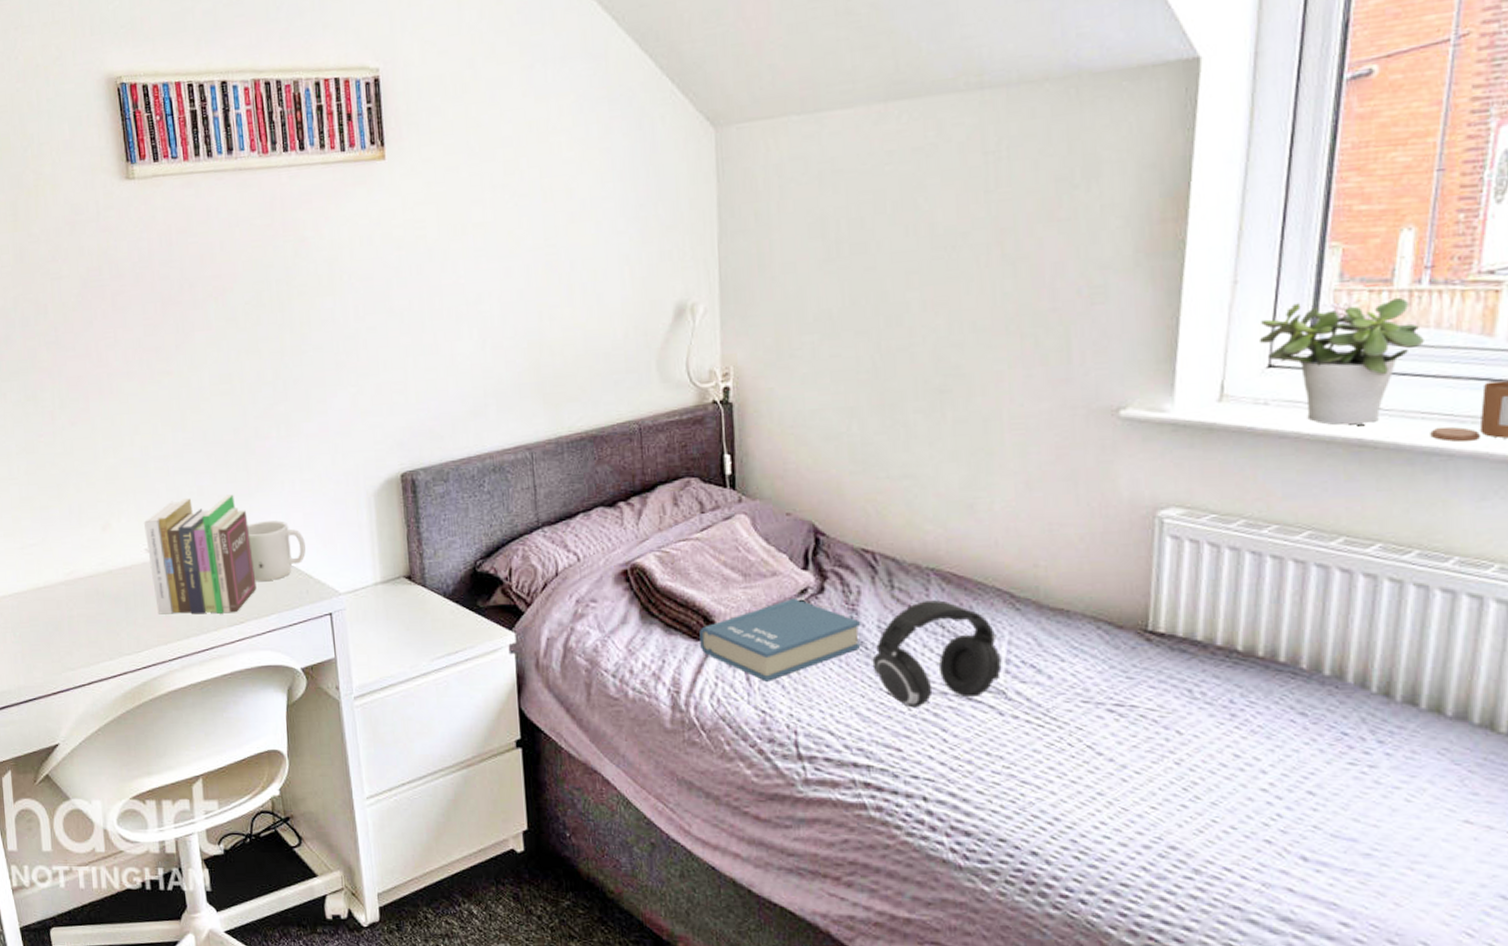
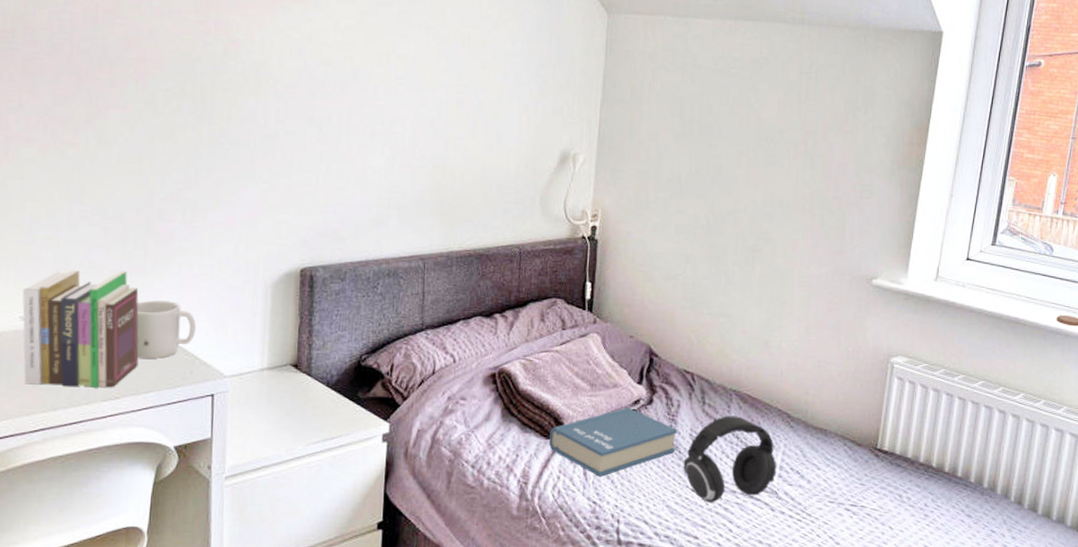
potted plant: present [1258,298,1424,426] -> none [962,216,1057,308]

